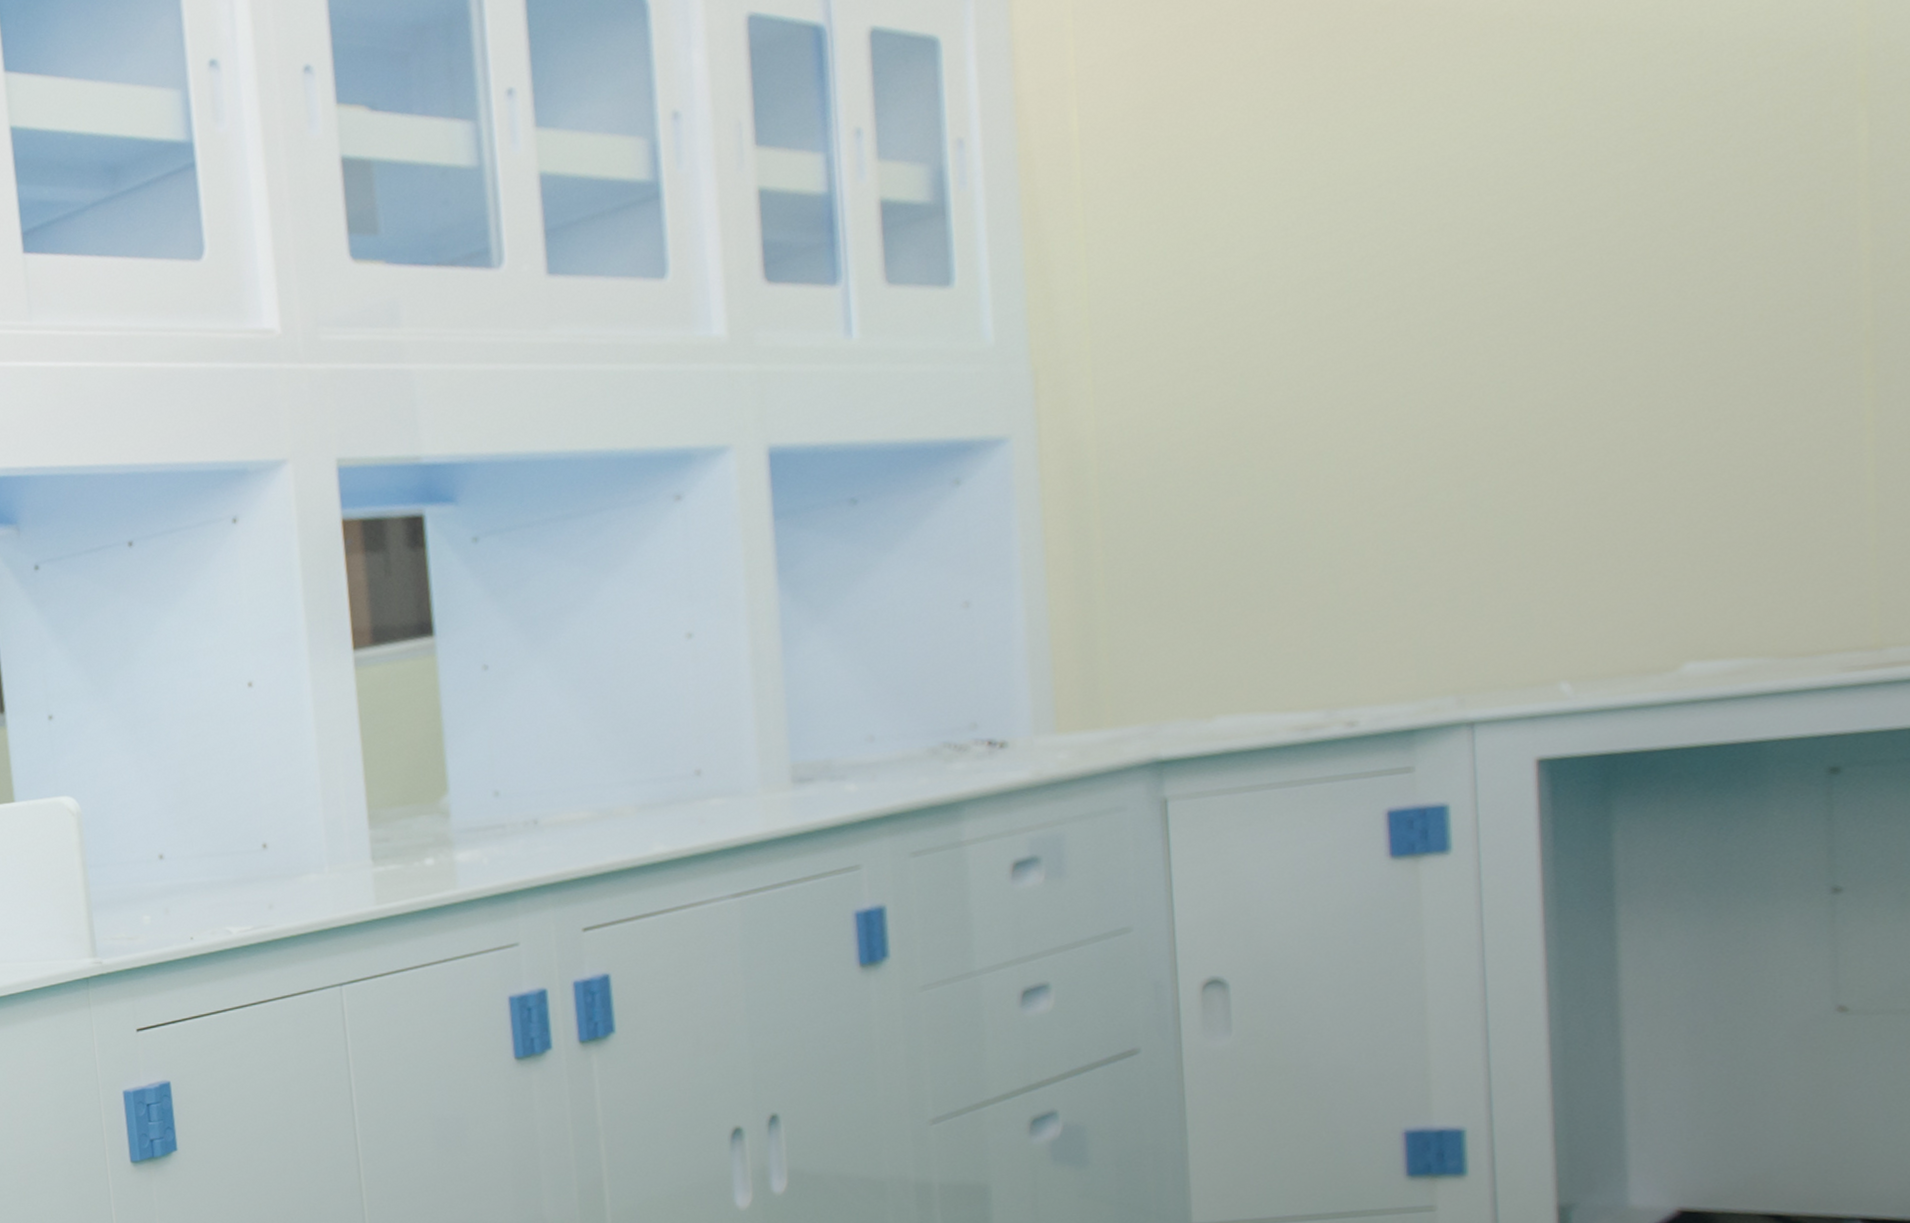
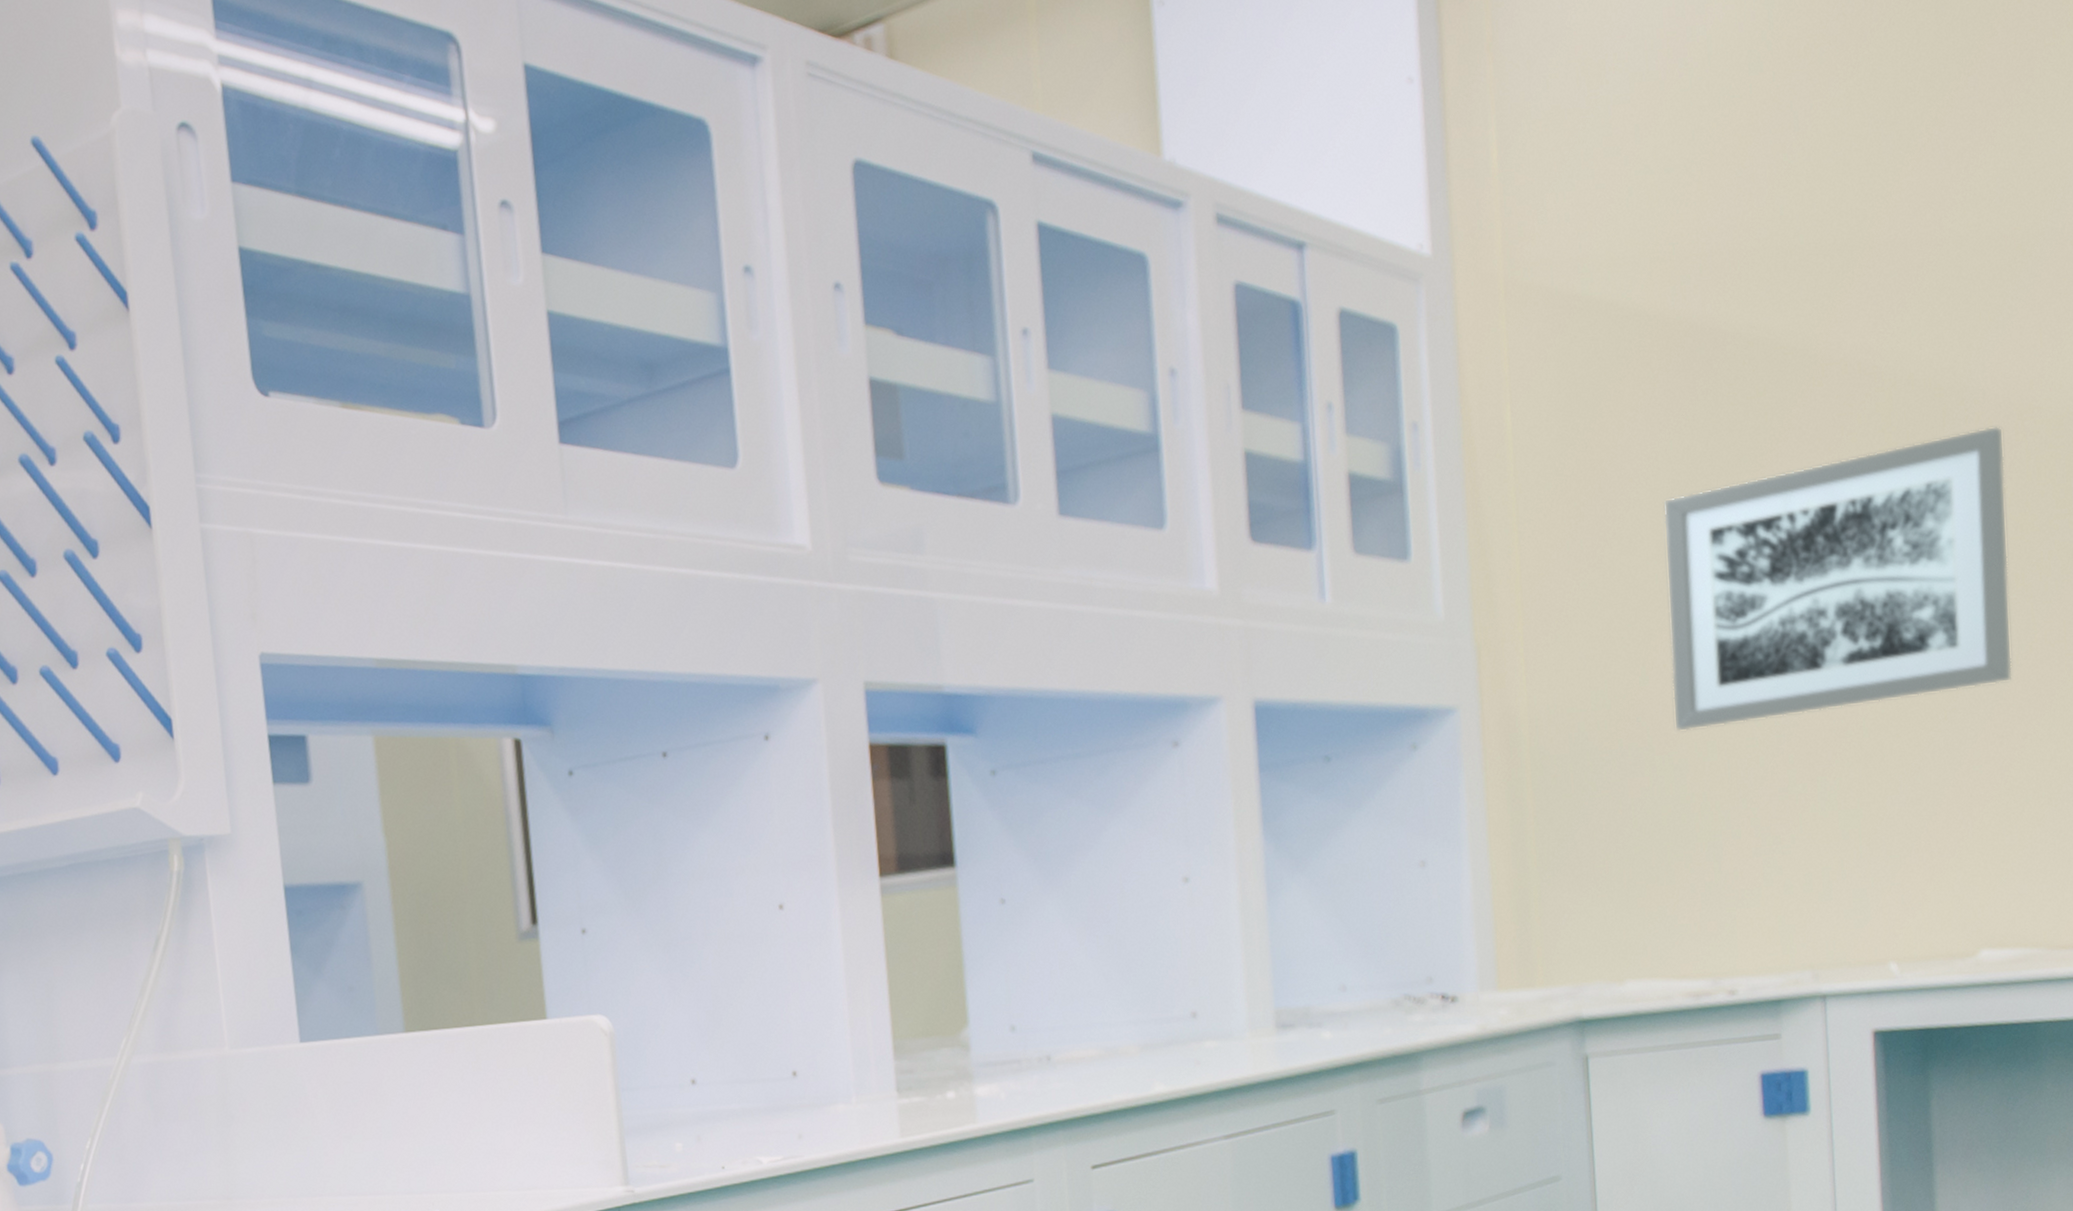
wall art: none [1269,66,1735,444] -> present [1663,425,2012,732]

